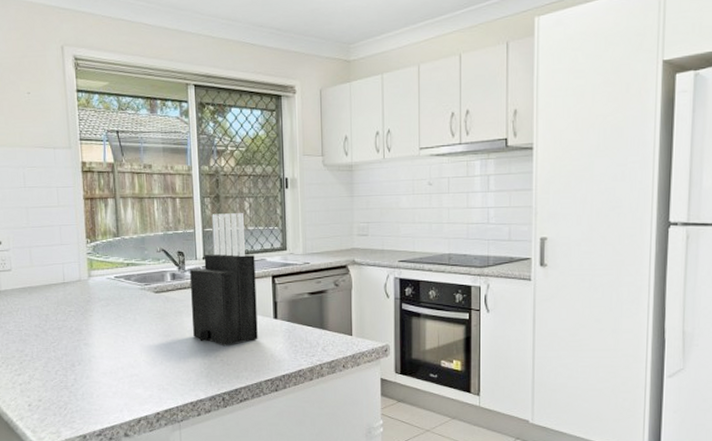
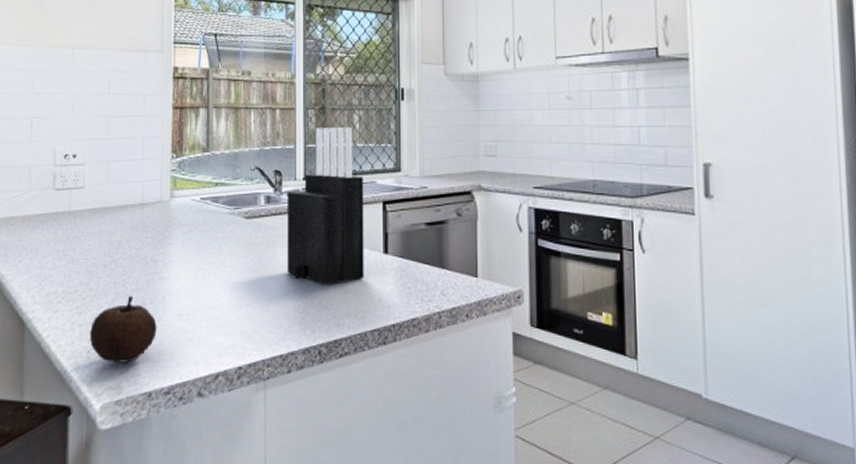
fruit: none [28,359,86,413] -> present [89,296,157,363]

